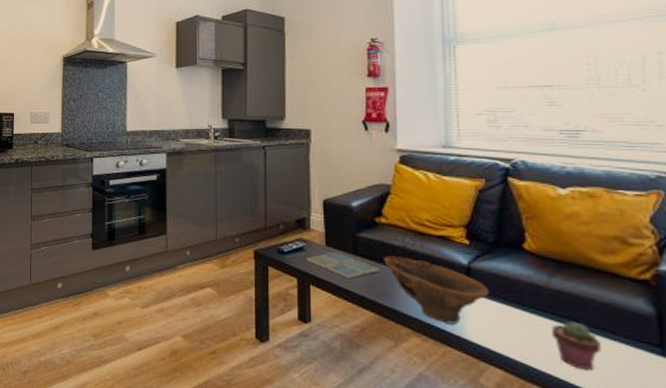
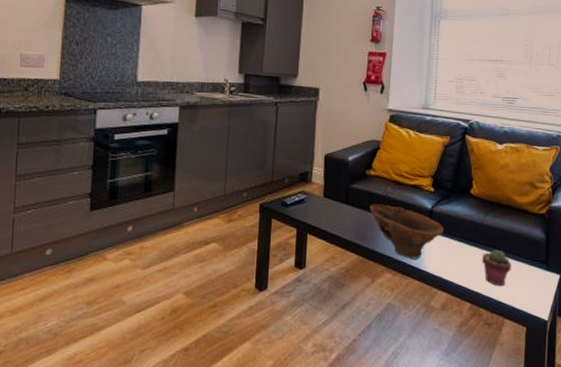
drink coaster: present [307,252,379,279] -> none [306,203,365,226]

